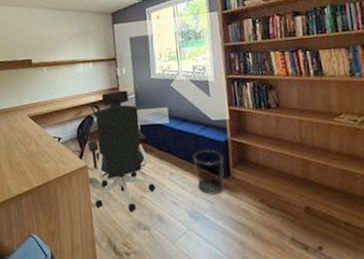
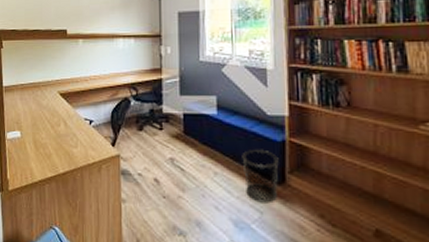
office chair: present [87,90,155,212] -> none [122,72,196,214]

